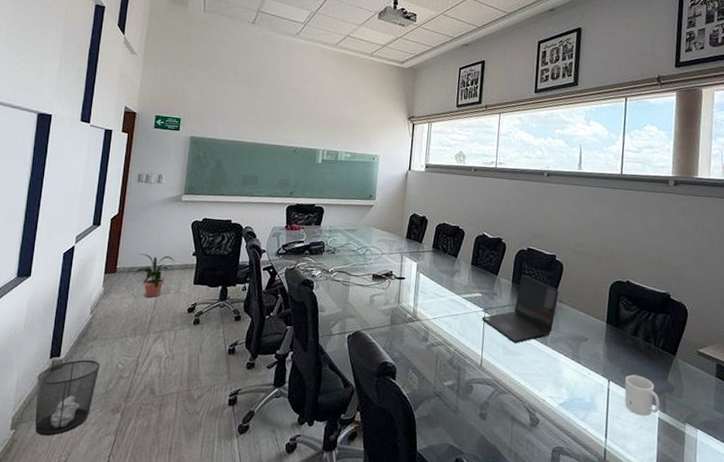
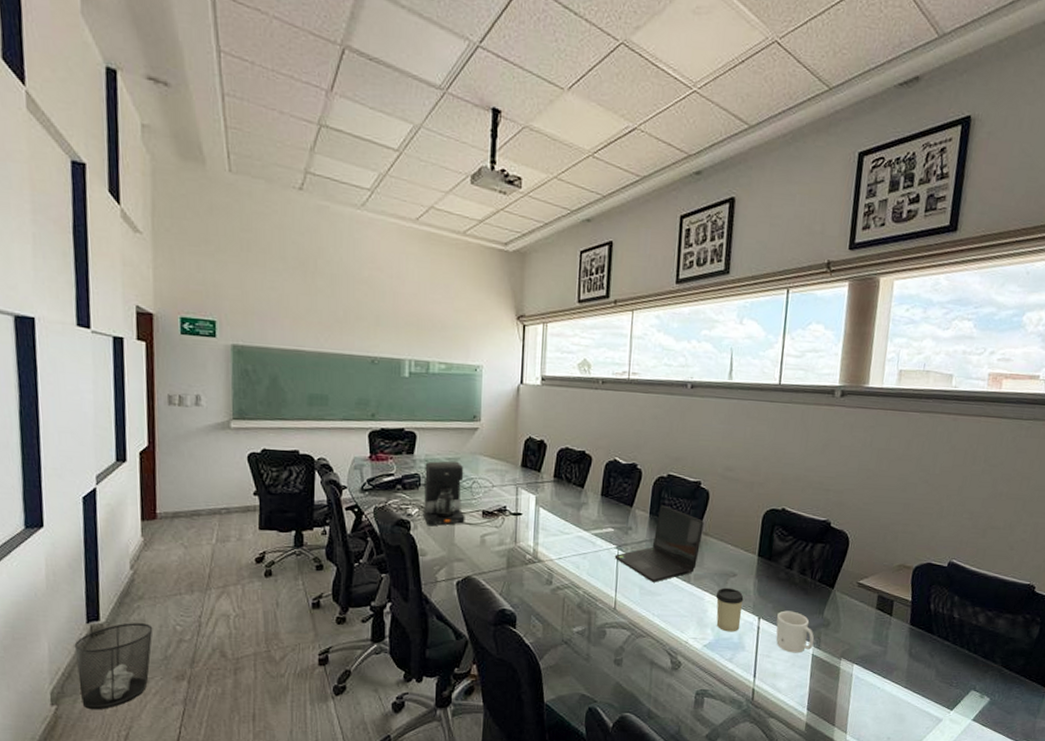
house plant: present [133,253,176,298] -> none [179,495,232,547]
coffee maker: none [324,231,360,286] -> present [422,460,465,526]
cup: none [569,350,595,393] -> present [715,587,744,632]

